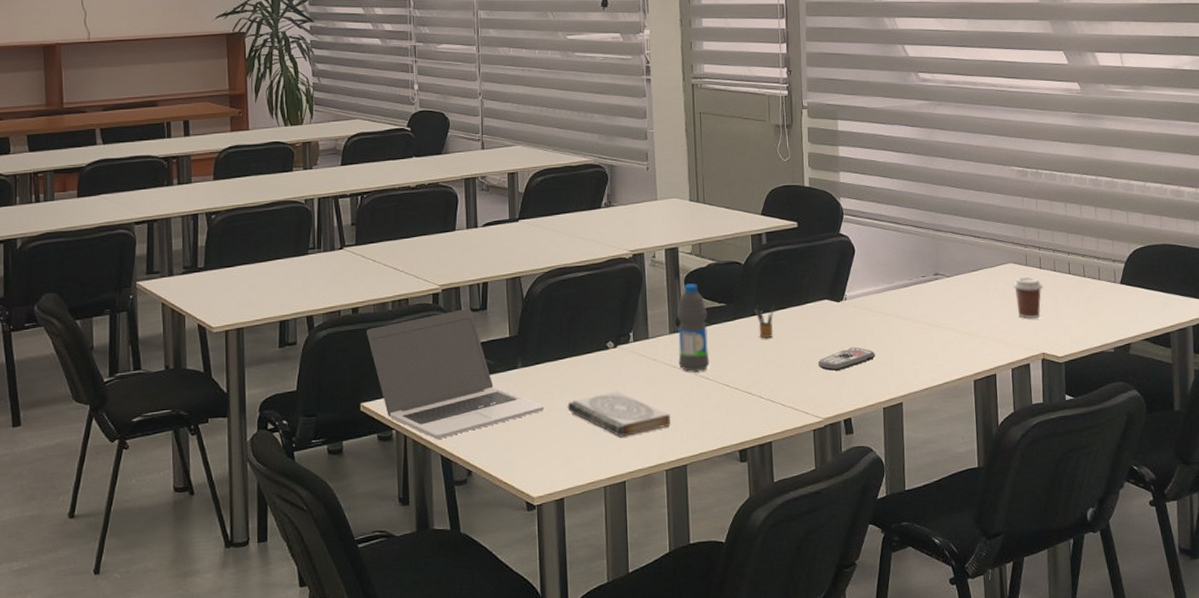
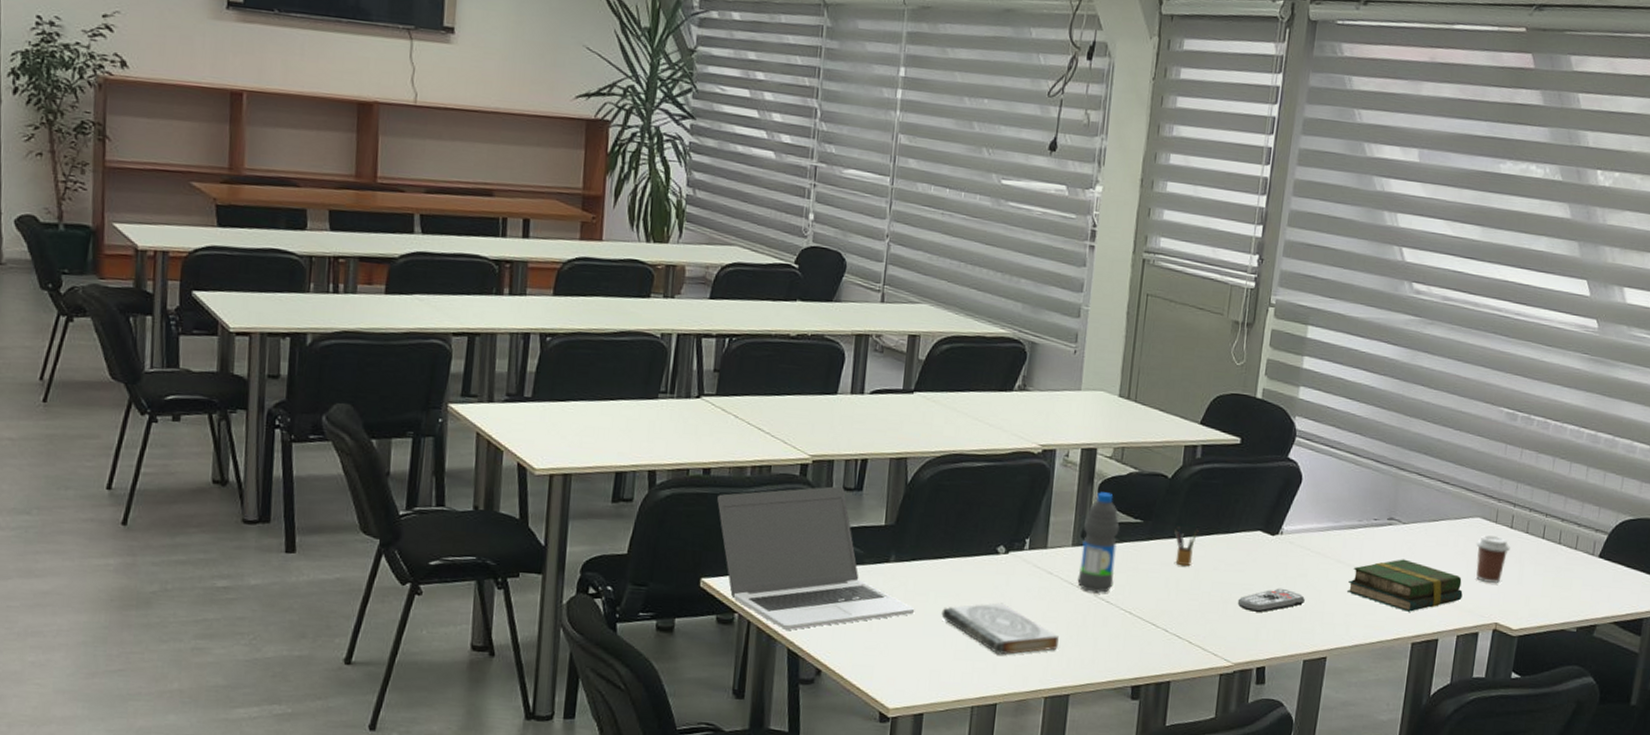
book: none [909,307,1010,353] -> present [1346,559,1463,612]

